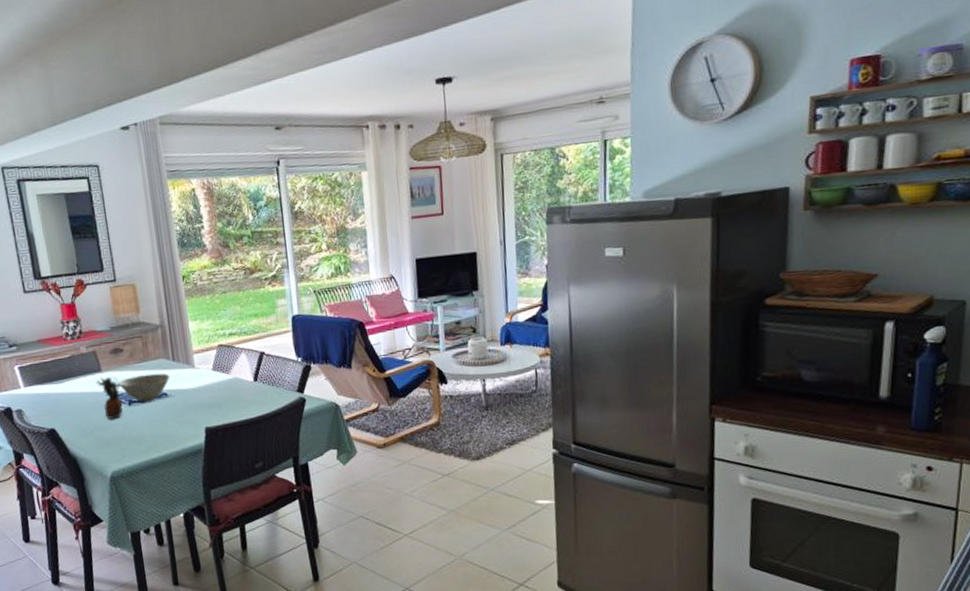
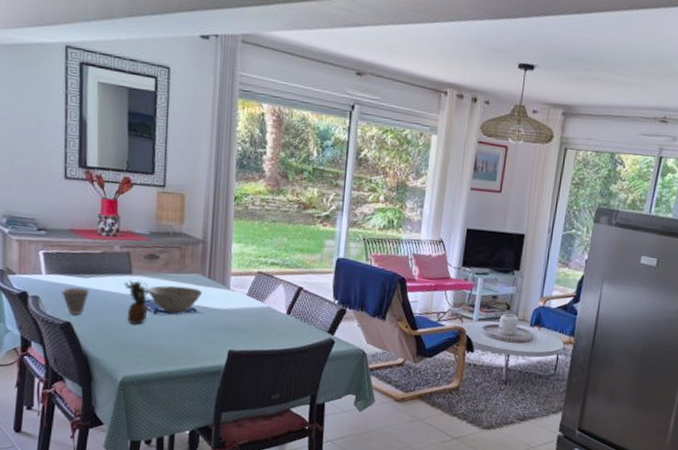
cup: none [40,393,66,421] -> present [61,287,89,315]

